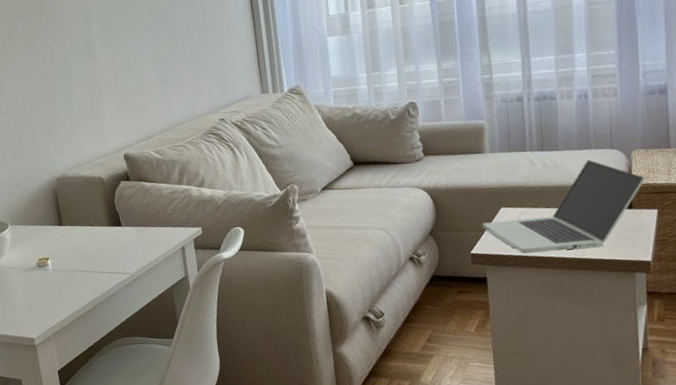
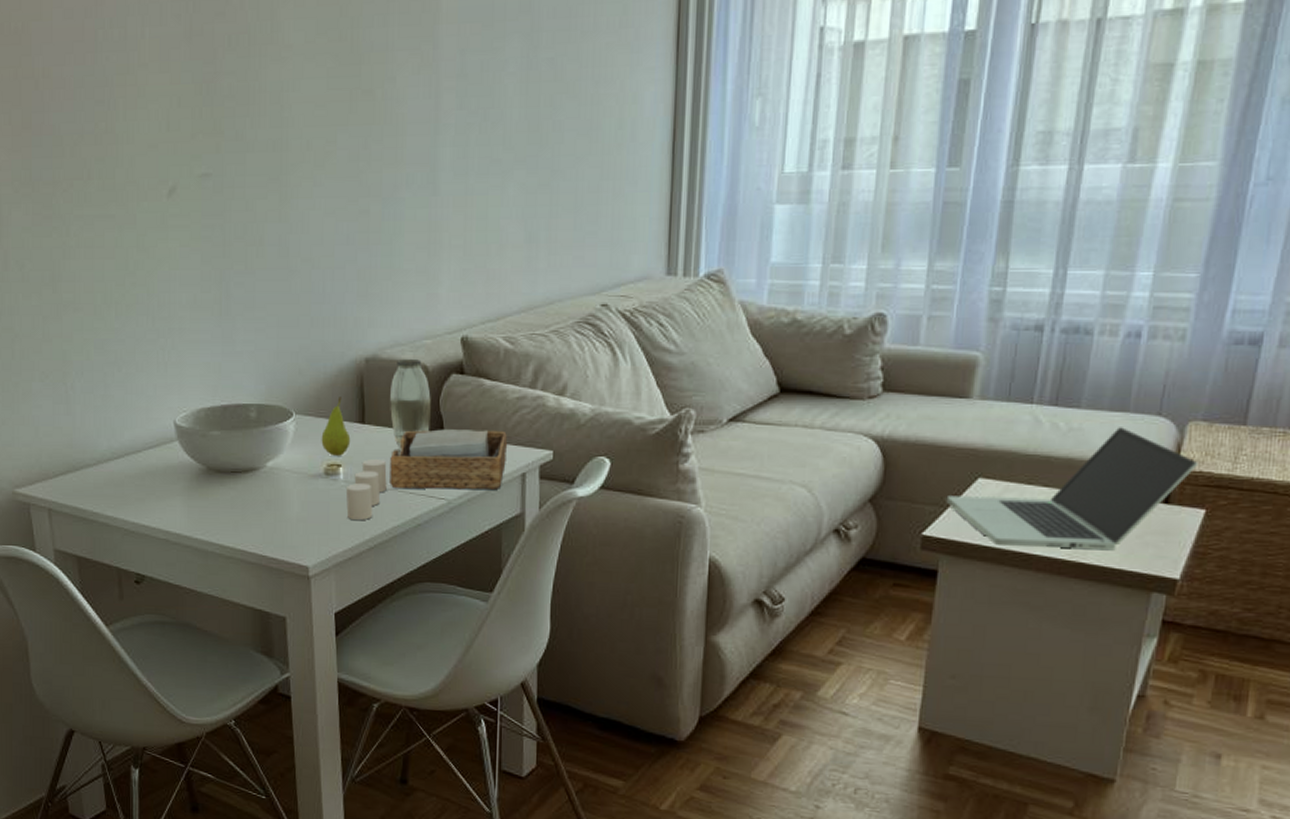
fruit: none [31,208,54,252] -> present [321,397,351,456]
candle: none [54,250,85,299] -> present [345,458,387,521]
vase: none [77,174,111,243] -> present [390,359,431,452]
napkin holder: none [84,217,169,270] -> present [390,429,508,490]

